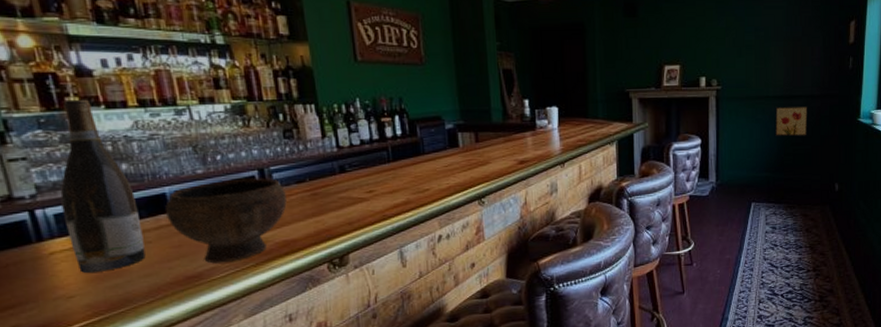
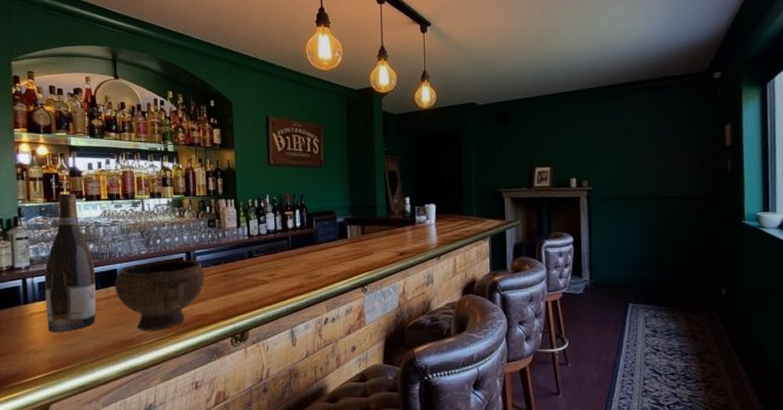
wall art: present [775,106,808,137] -> none [649,207,687,237]

